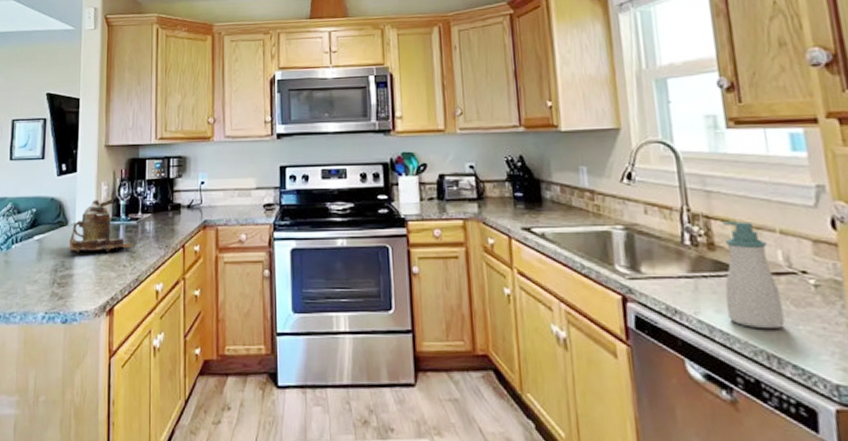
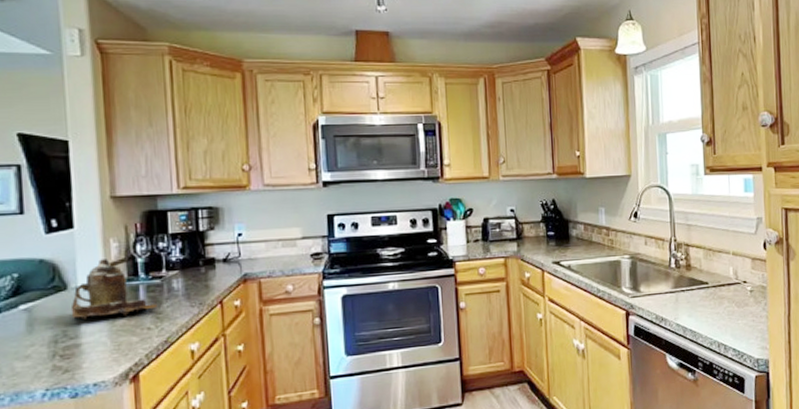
soap bottle: present [722,222,785,330] -> none [695,247,731,326]

